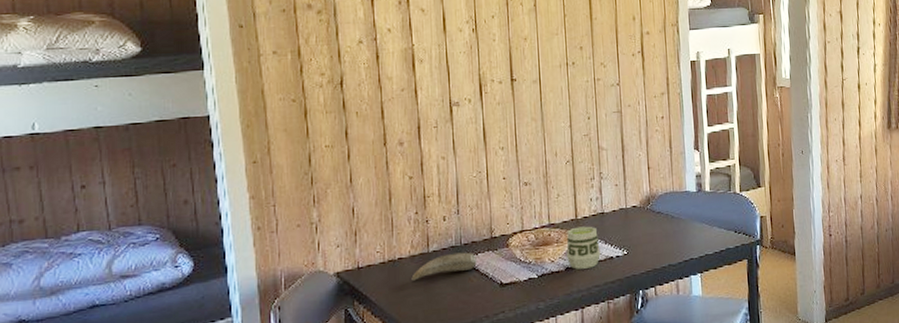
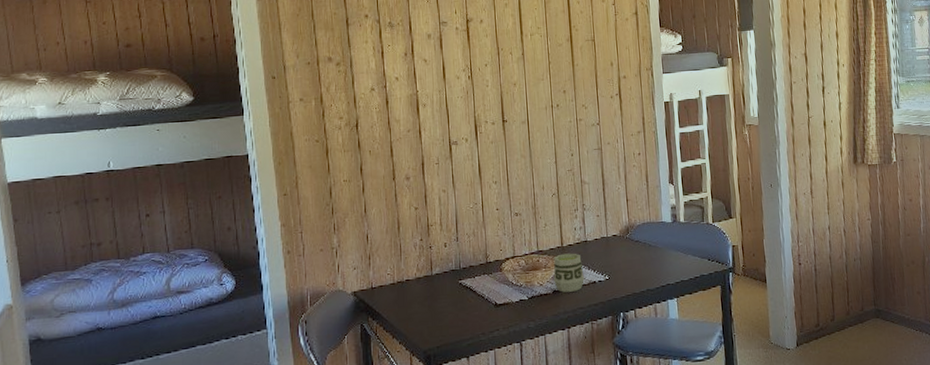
animal claw: present [411,252,477,281] -> none [417,275,474,300]

